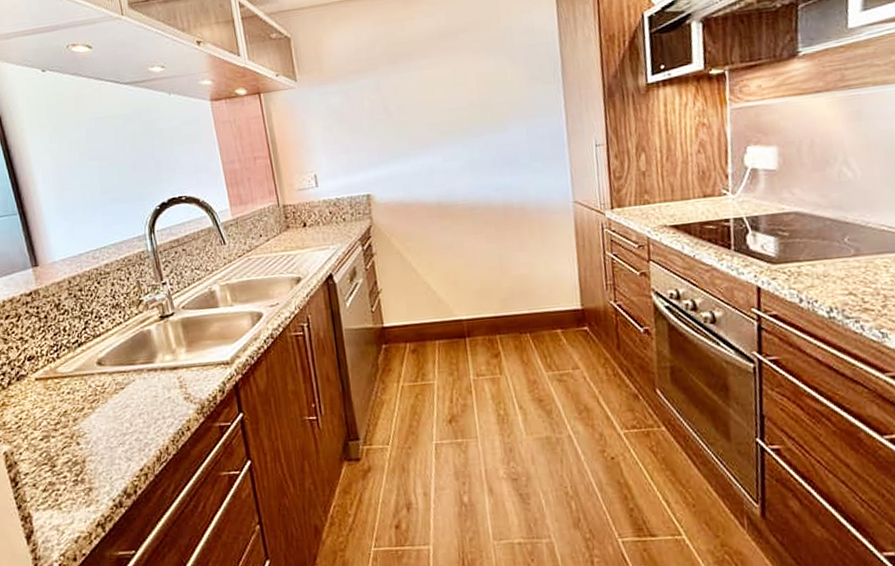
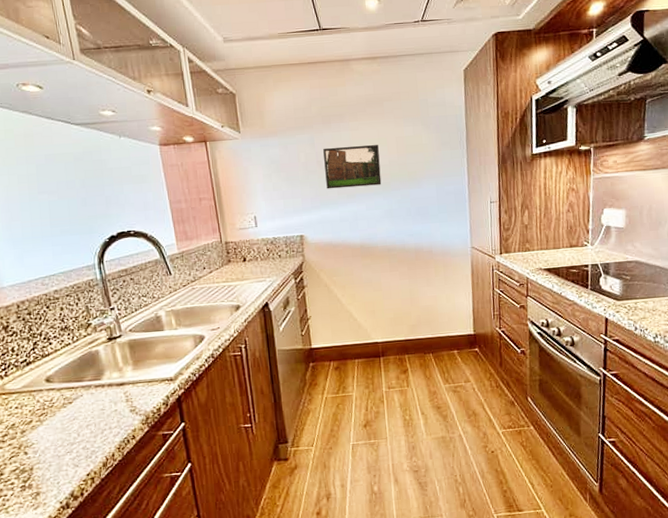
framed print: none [390,84,460,140] -> present [323,145,382,189]

